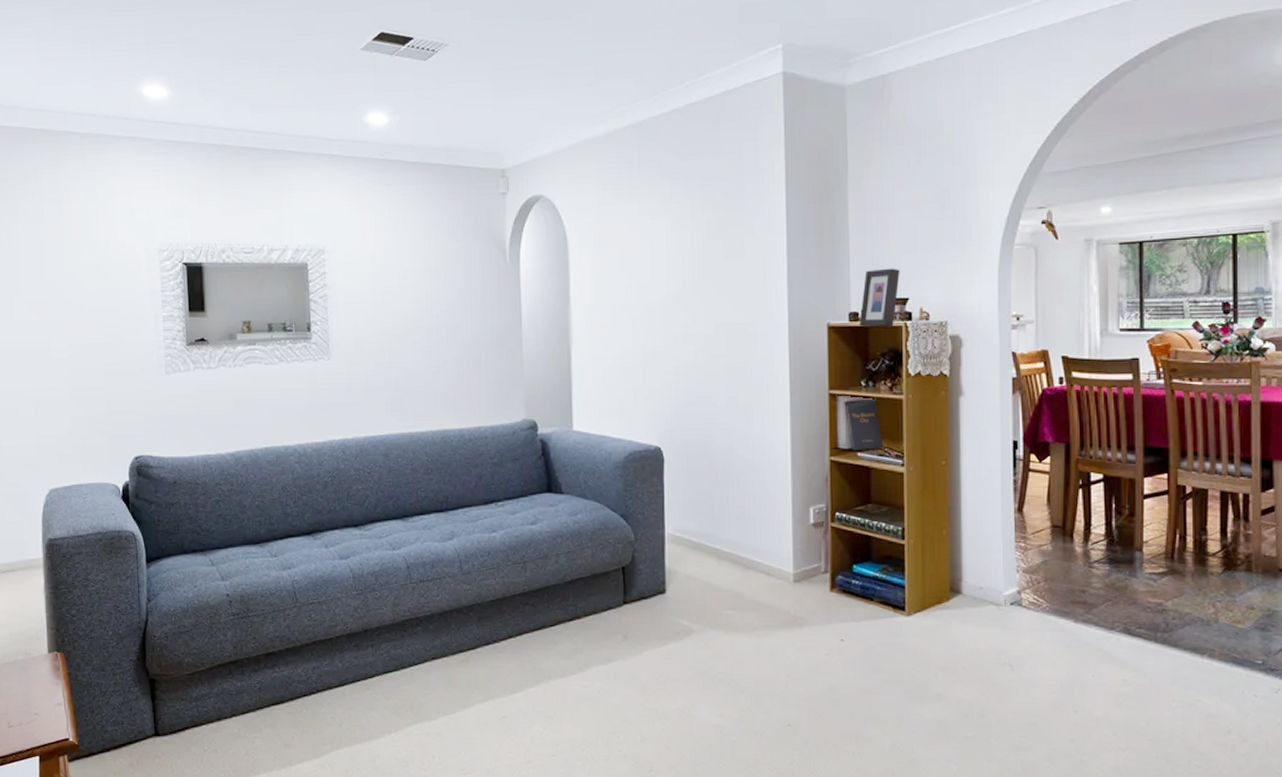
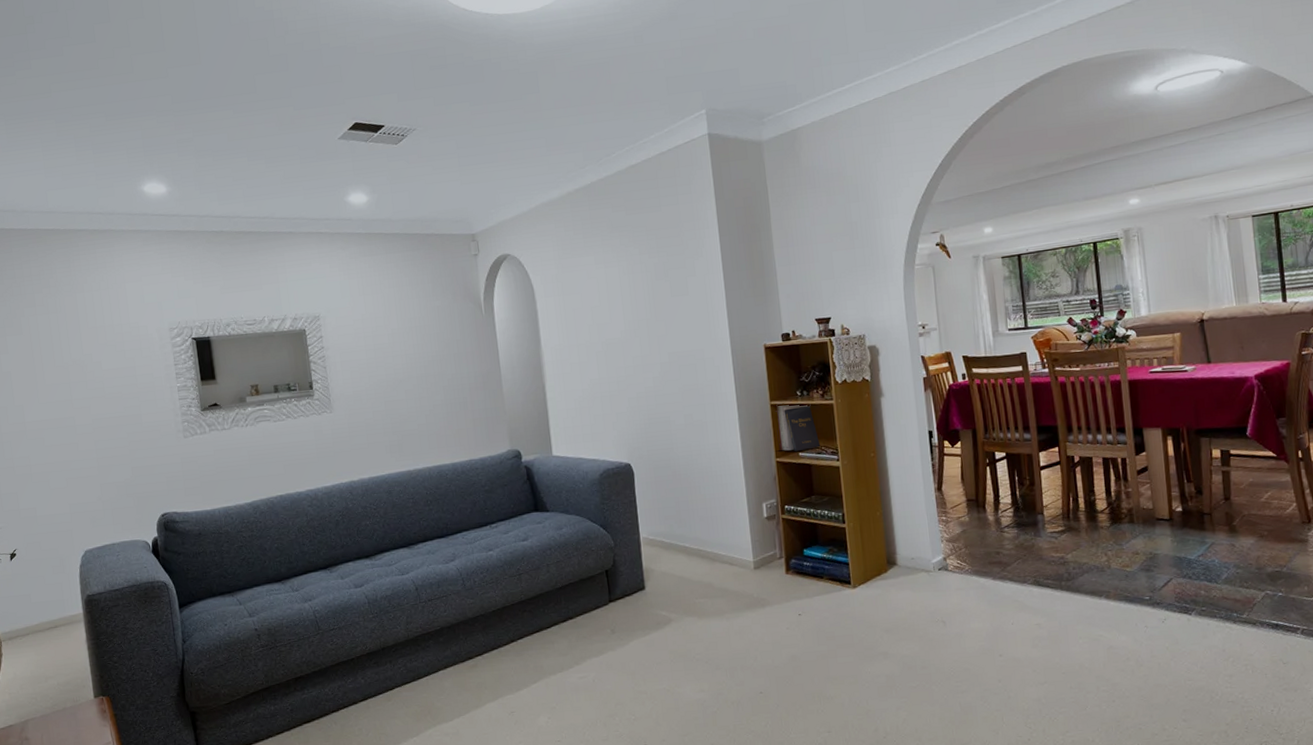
picture frame: present [859,268,900,328] -> none [790,293,822,346]

